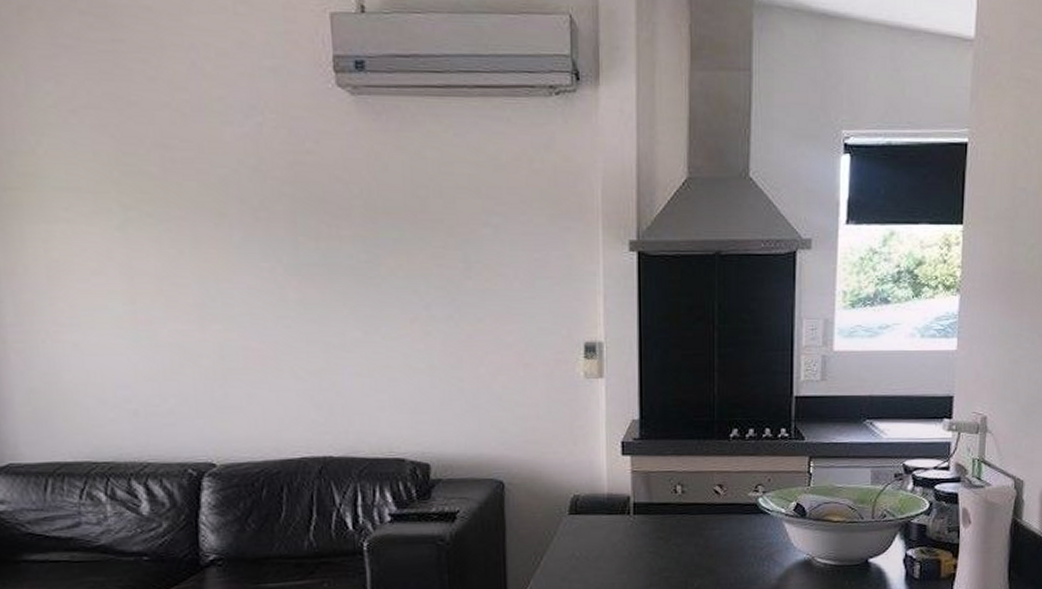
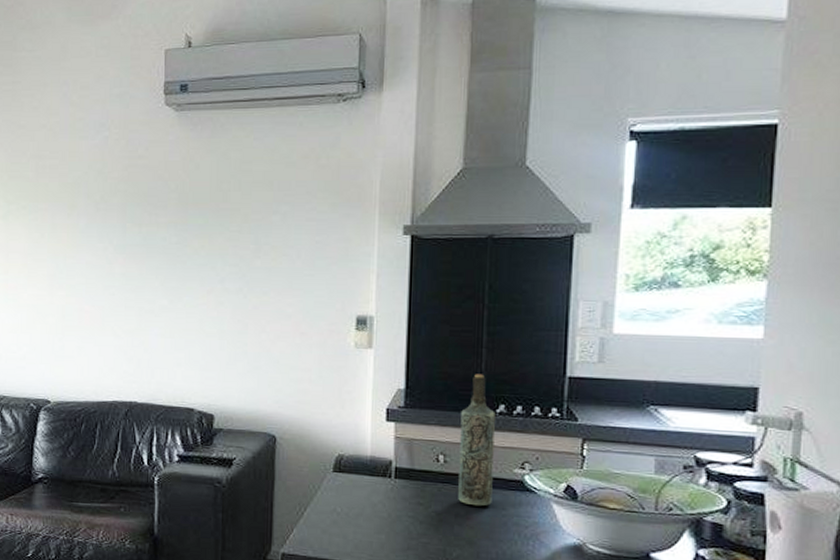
bottle: none [696,398,729,534] -> present [458,374,495,507]

